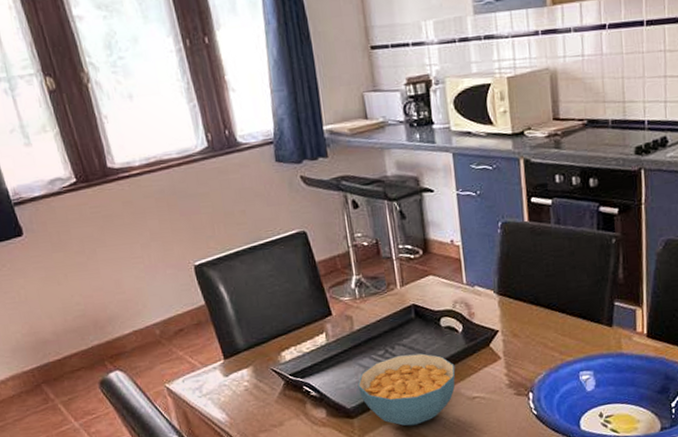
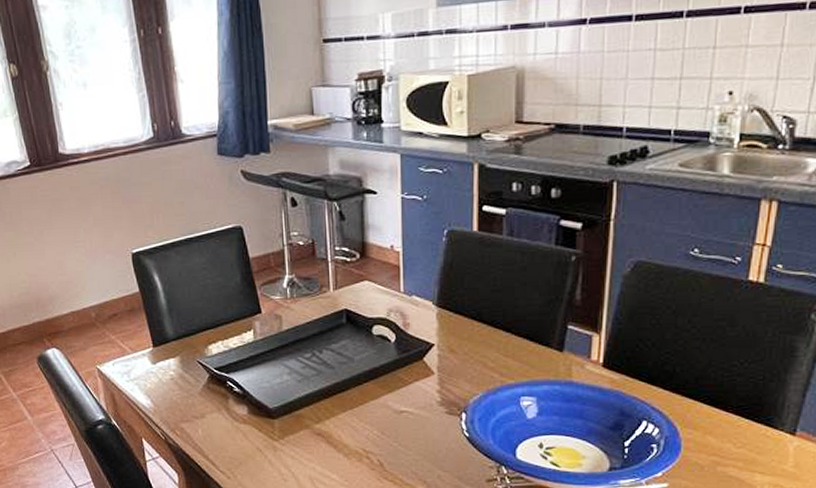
cereal bowl: present [357,353,456,426] -> none [281,360,384,433]

